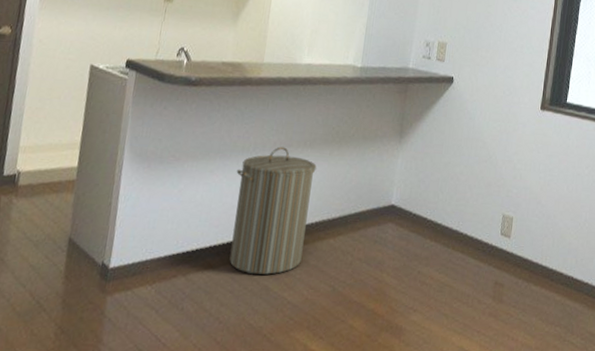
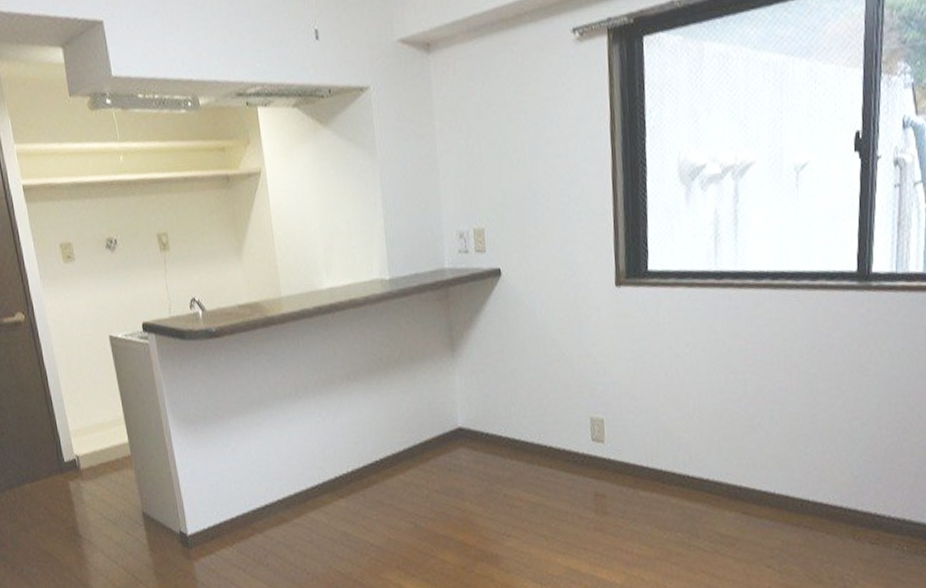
laundry hamper: present [229,146,317,275] -> none [284,385,375,522]

